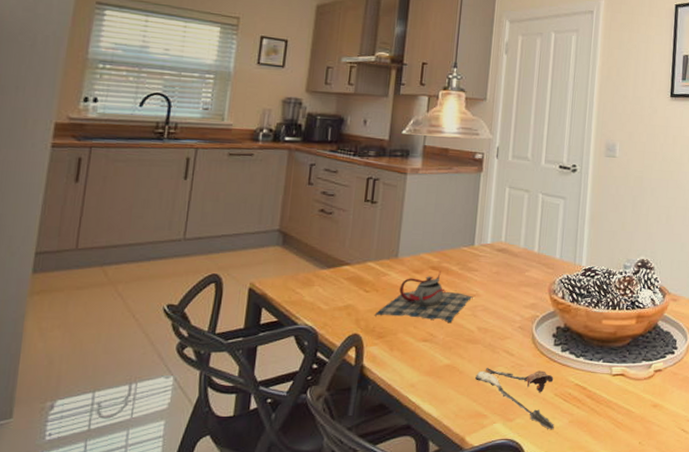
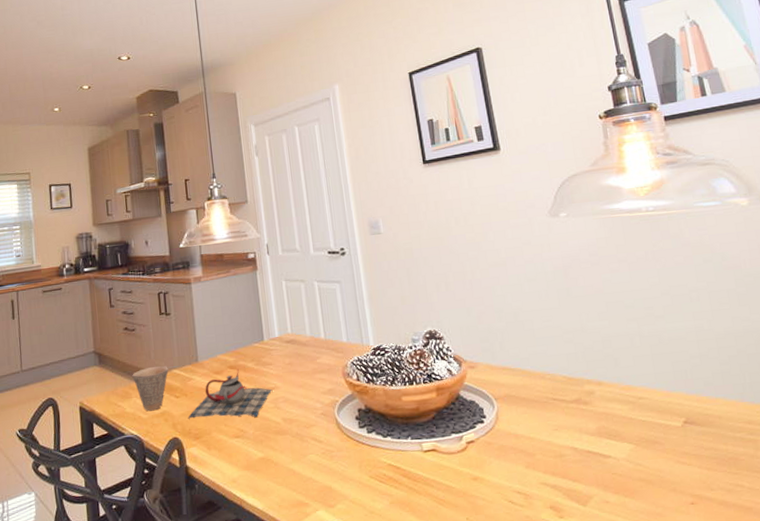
cup: none [319,255,363,303] -> present [132,366,169,412]
spoon: present [474,368,554,429] -> none [289,454,376,512]

